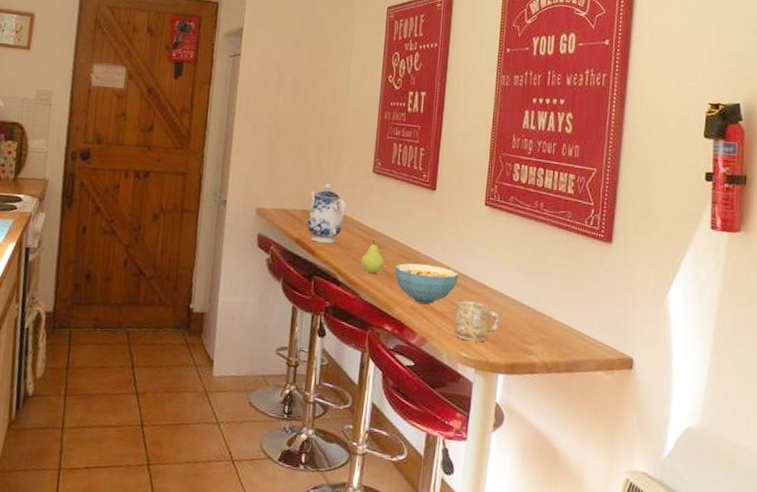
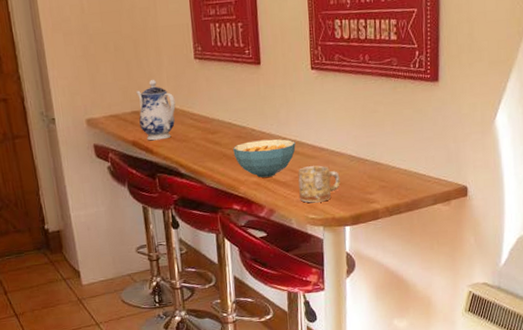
fruit: present [361,239,384,274] -> none [199,126,222,160]

